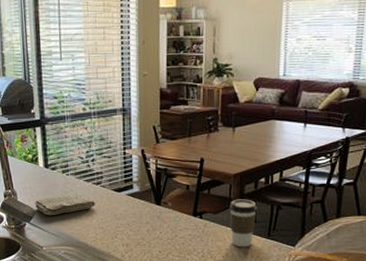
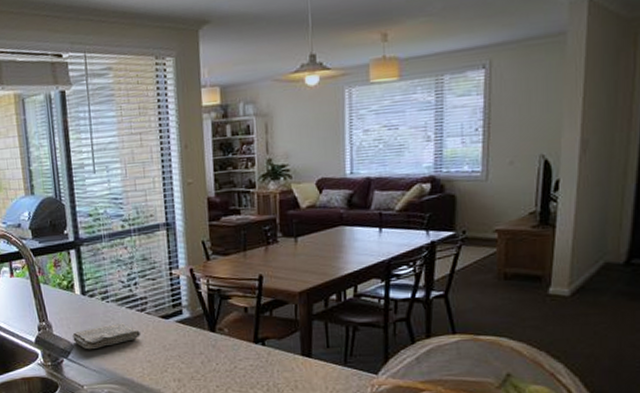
coffee cup: present [229,199,257,248] -> none [296,320,329,378]

